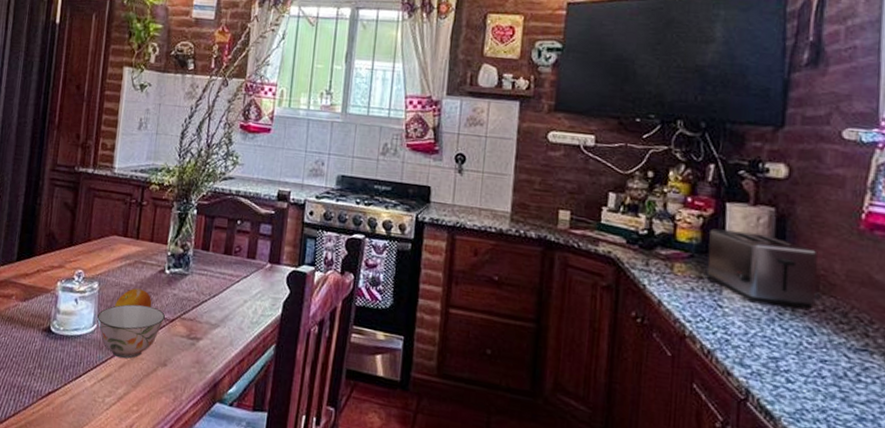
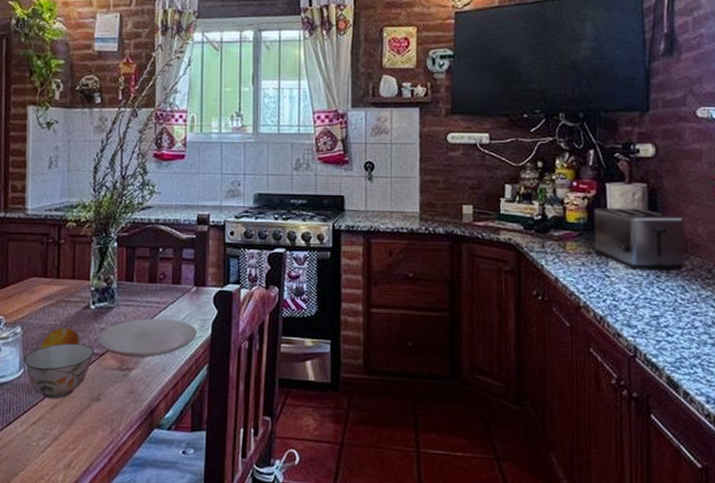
plate: none [169,289,268,329] -> present [98,318,198,357]

